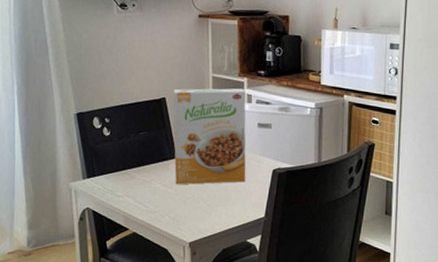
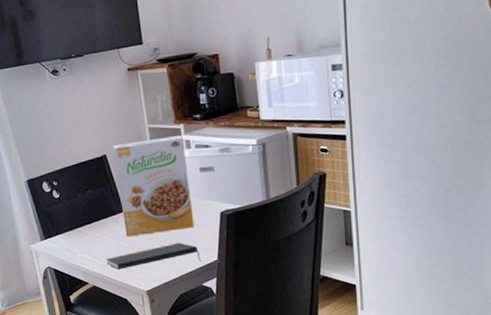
notepad: none [151,195,248,218] -> present [106,242,201,270]

